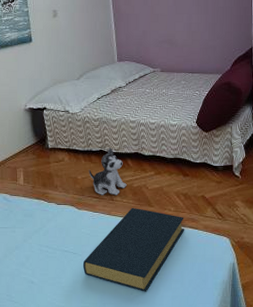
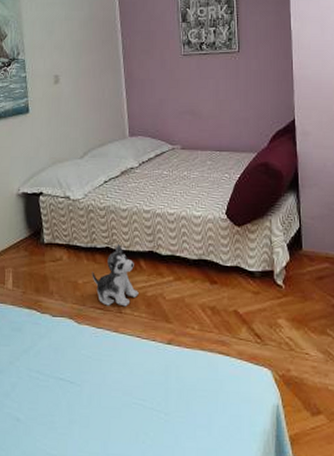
hardback book: present [83,207,185,292] -> none [82,323,213,441]

